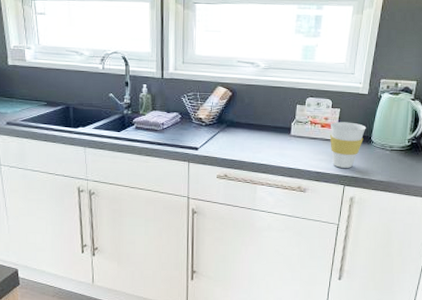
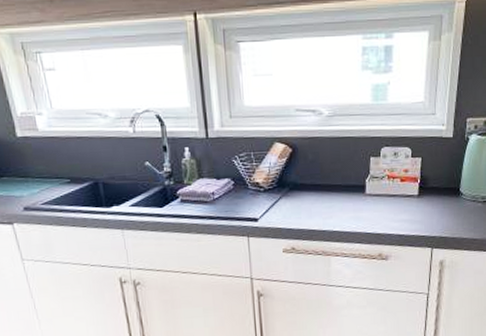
cup: present [330,122,366,168] -> none [411,172,453,228]

